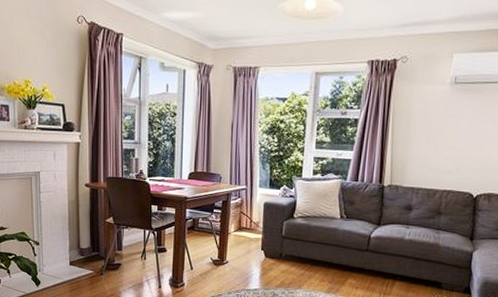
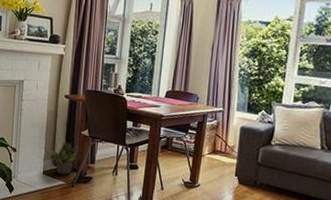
potted plant: none [71,230,104,263] -> present [47,141,78,175]

